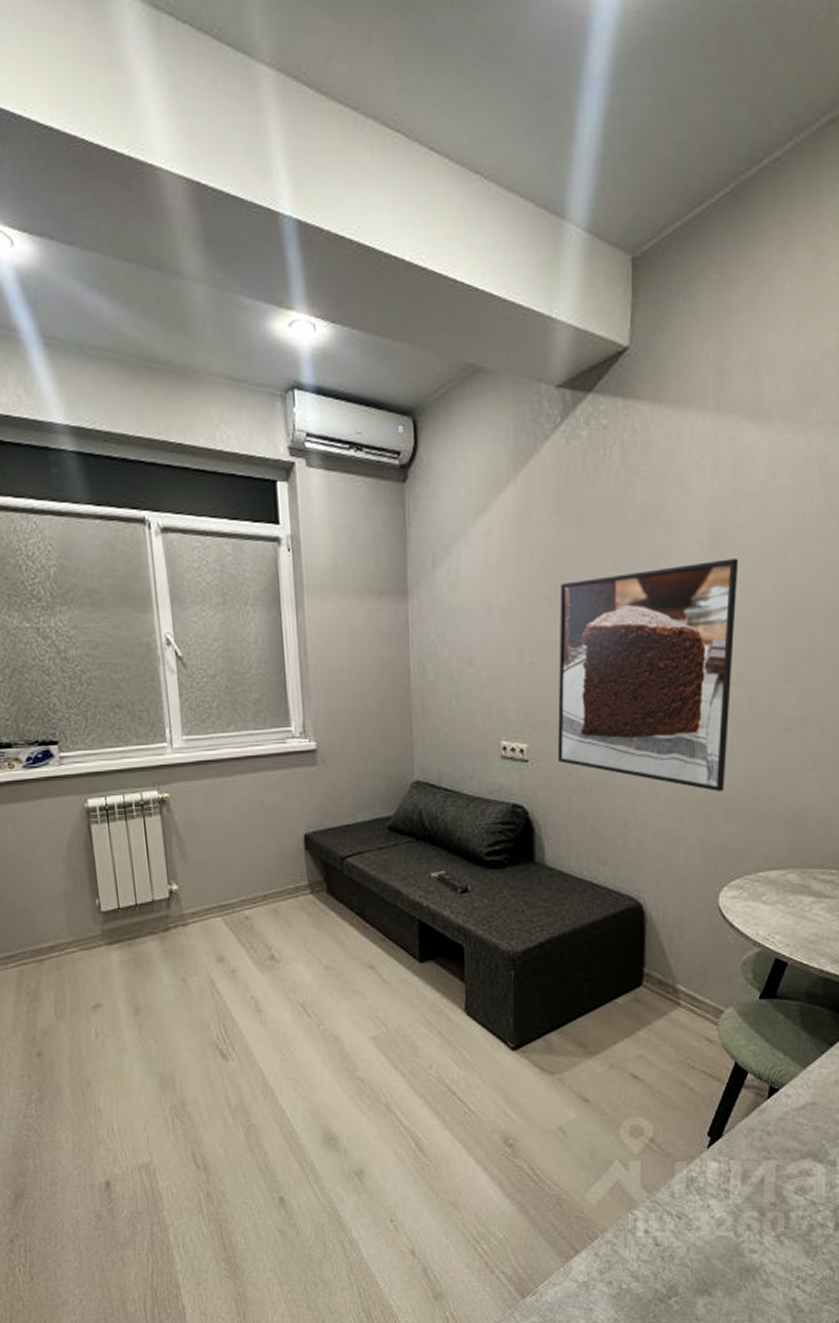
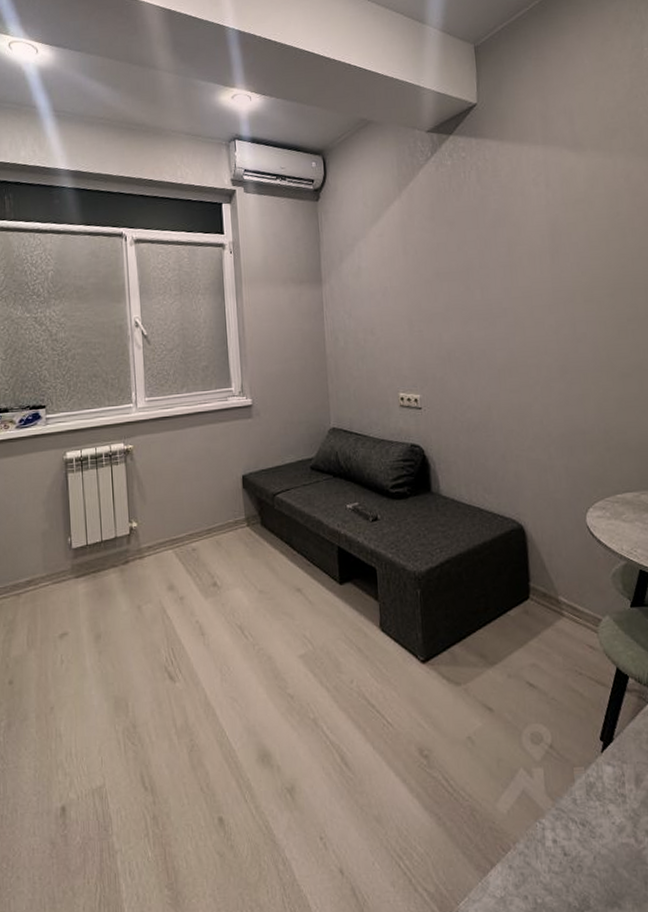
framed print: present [557,559,739,793] -> none [438,247,581,429]

